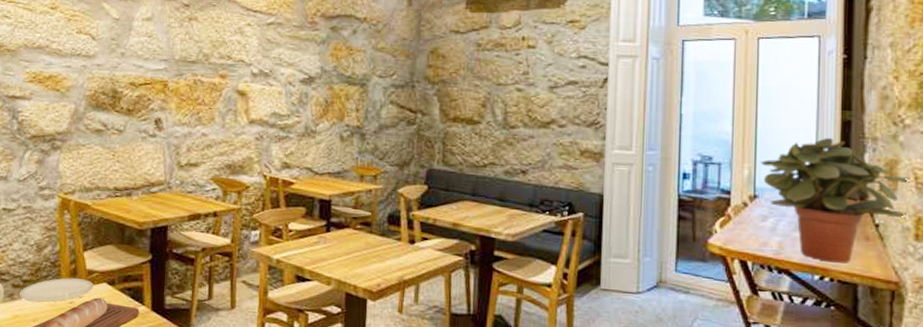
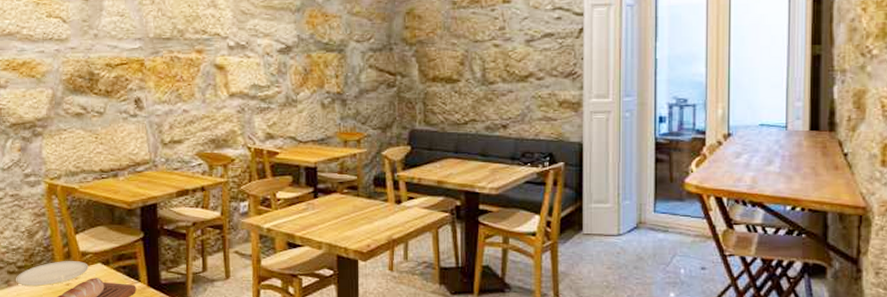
potted plant: present [760,137,910,263] -> none [734,72,877,193]

